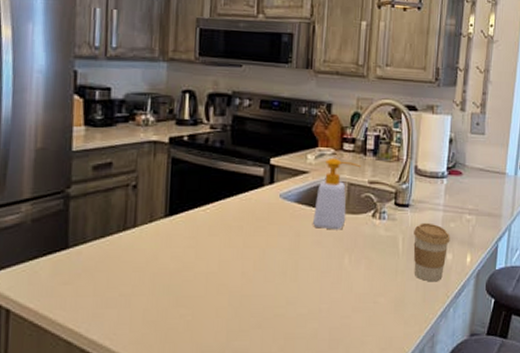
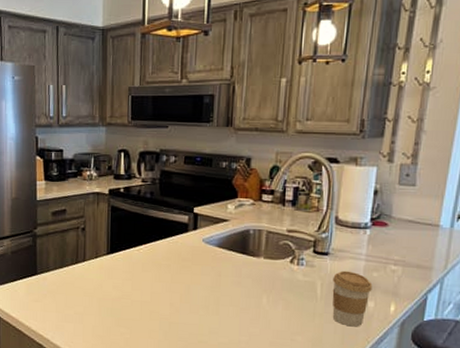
soap bottle: present [313,158,362,230] -> none [233,208,280,273]

